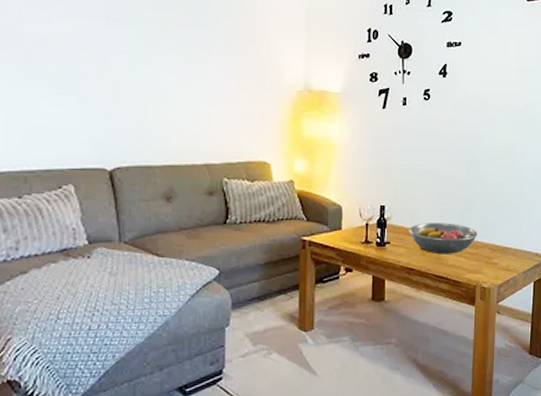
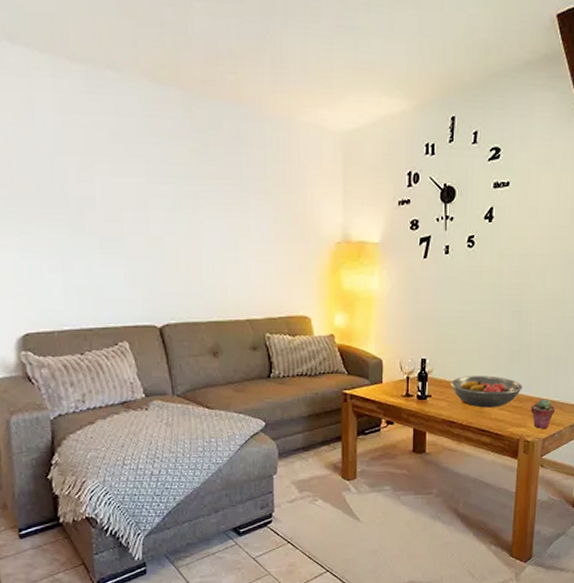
potted succulent: none [486,245,509,275] -> present [530,399,556,429]

